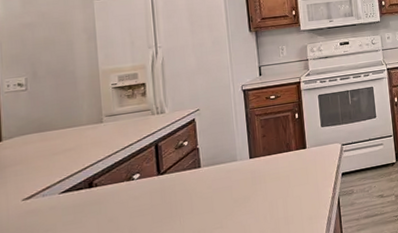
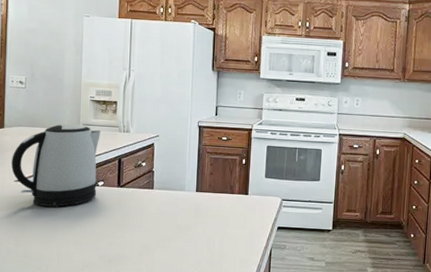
kettle: none [16,117,132,221] -> present [11,124,100,207]

